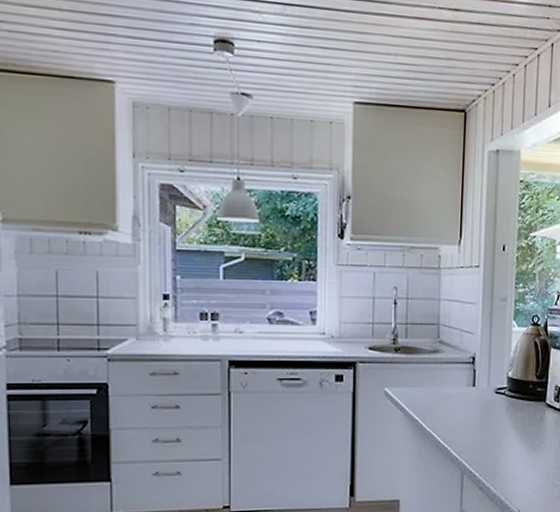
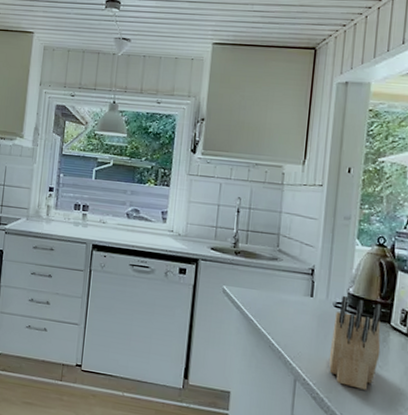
knife block: none [492,380,539,471] -> present [328,295,383,390]

